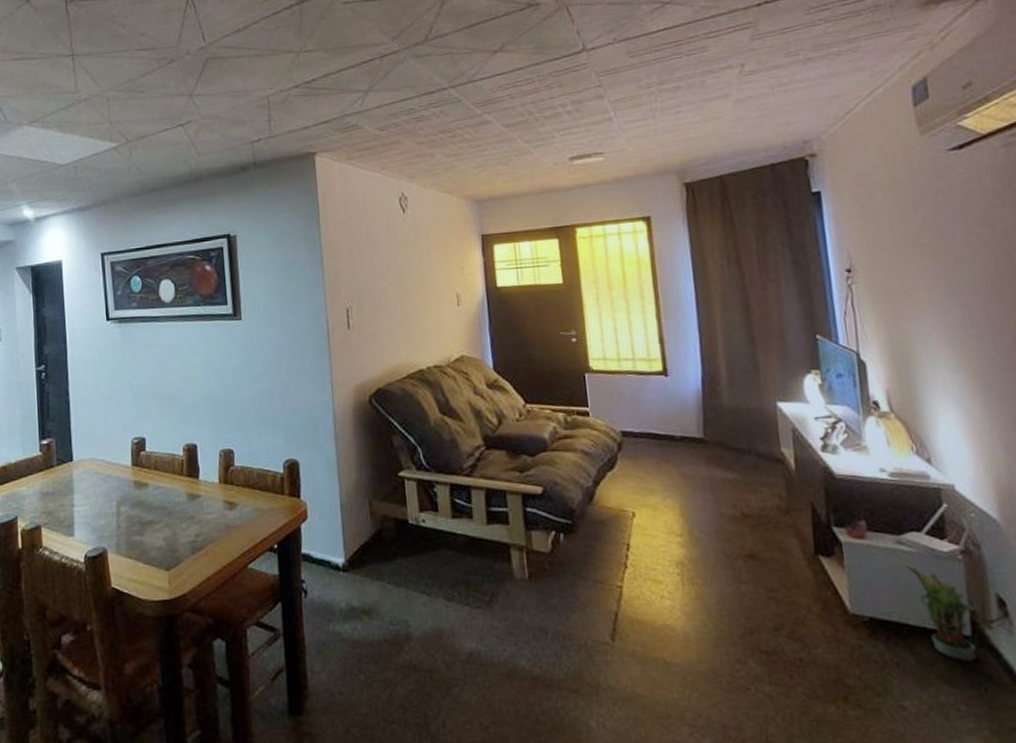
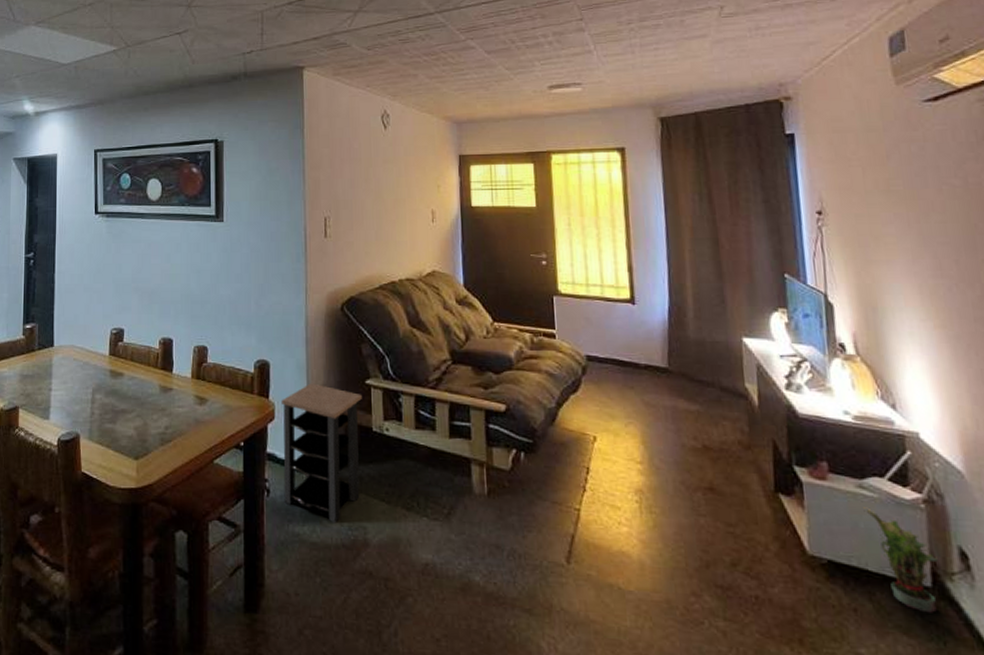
side table: none [313,479,400,620] -> present [280,383,362,524]

